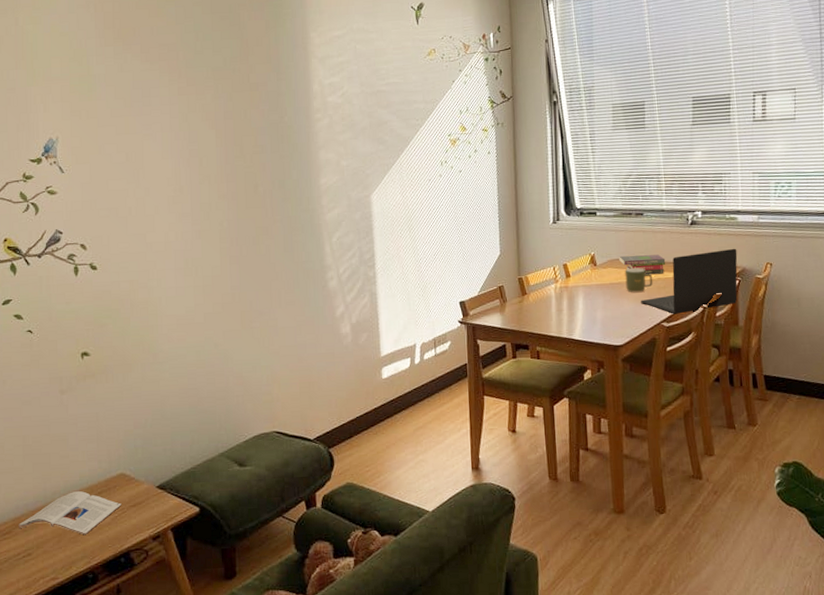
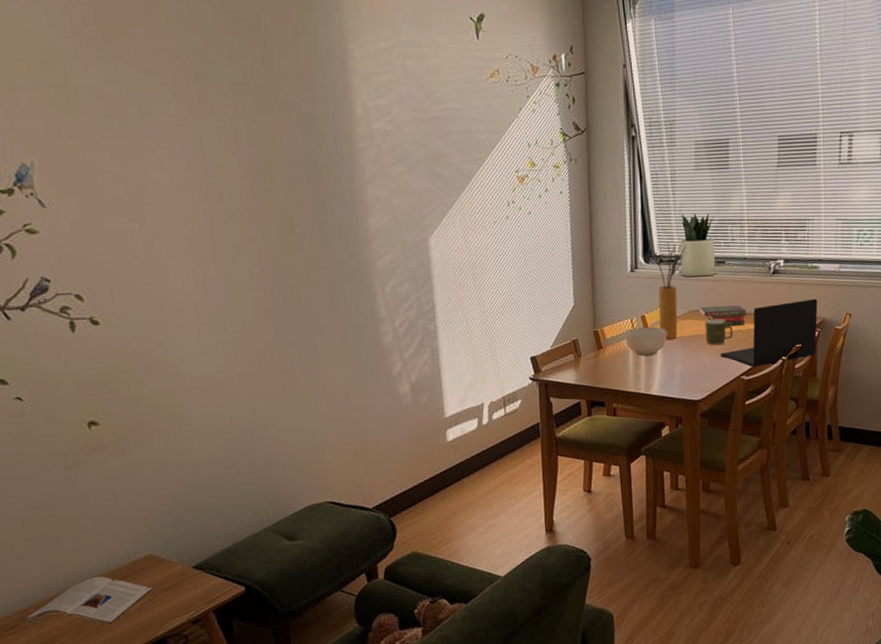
bowl: none [547,274,588,302] -> present [624,327,667,356]
vase: none [574,195,607,286] -> present [653,241,687,339]
planter: none [597,168,637,229] -> present [677,212,719,278]

